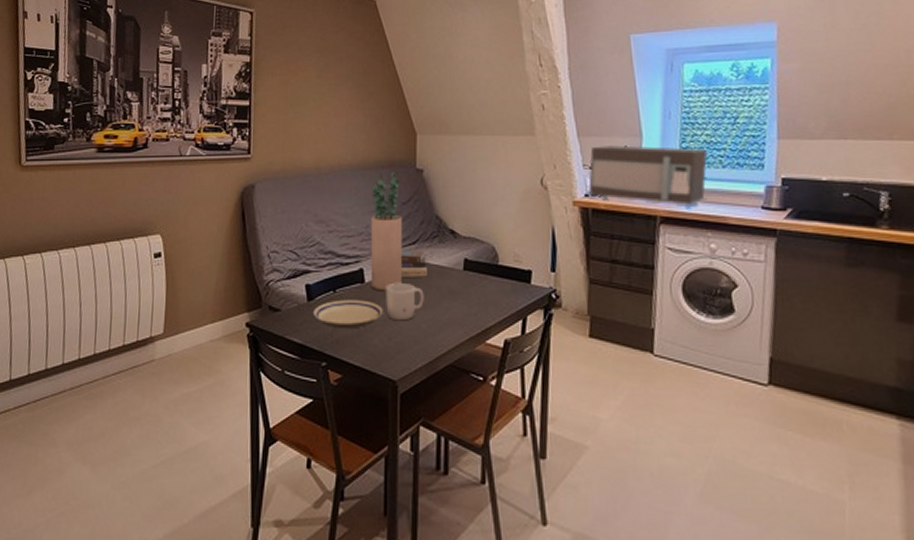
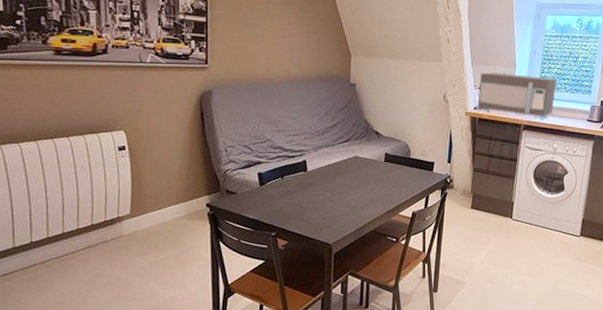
plate: present [312,299,383,329] -> none [264,184,322,207]
vase: present [370,169,403,292] -> none [312,83,339,178]
mug: present [386,284,424,321] -> none [324,172,354,200]
books: present [401,250,429,277] -> none [337,146,358,167]

